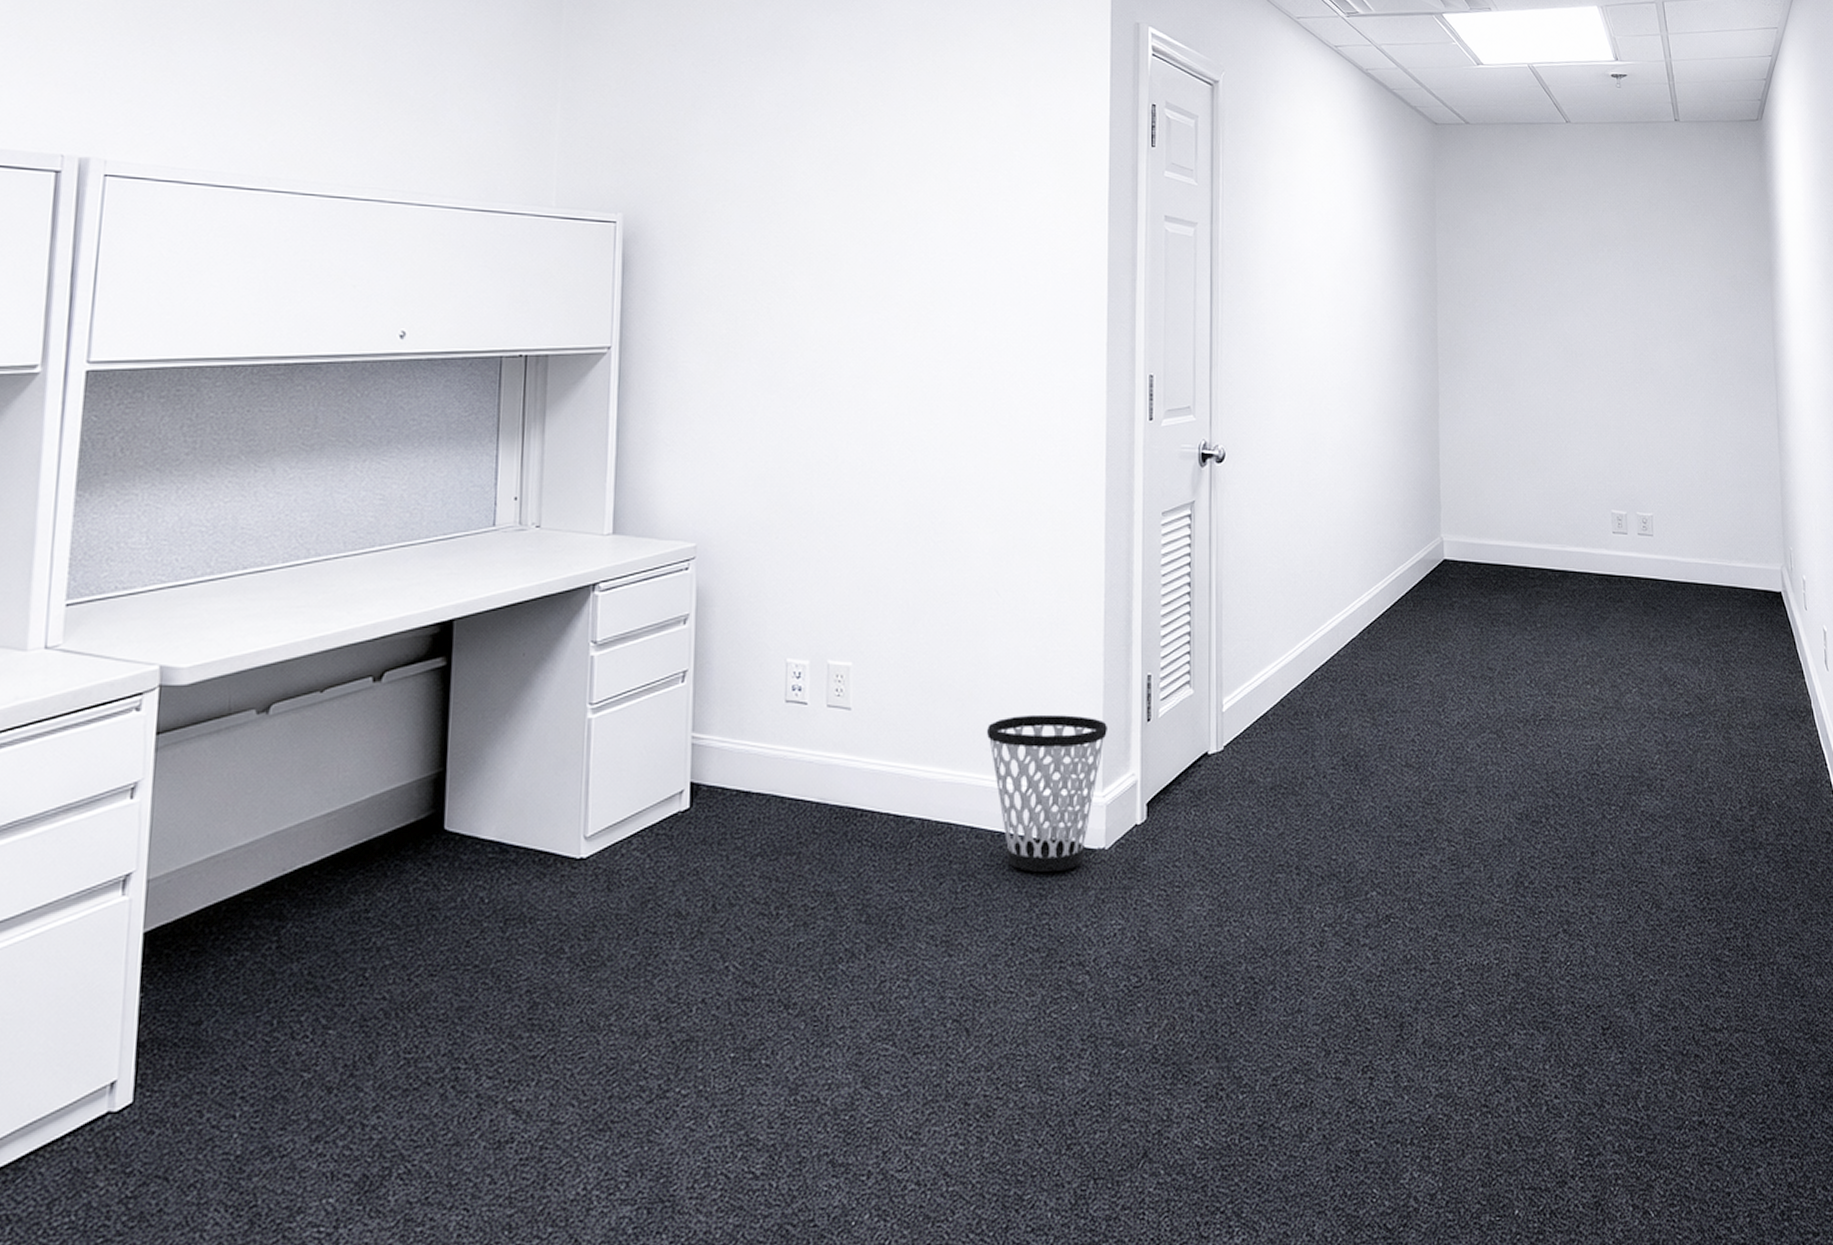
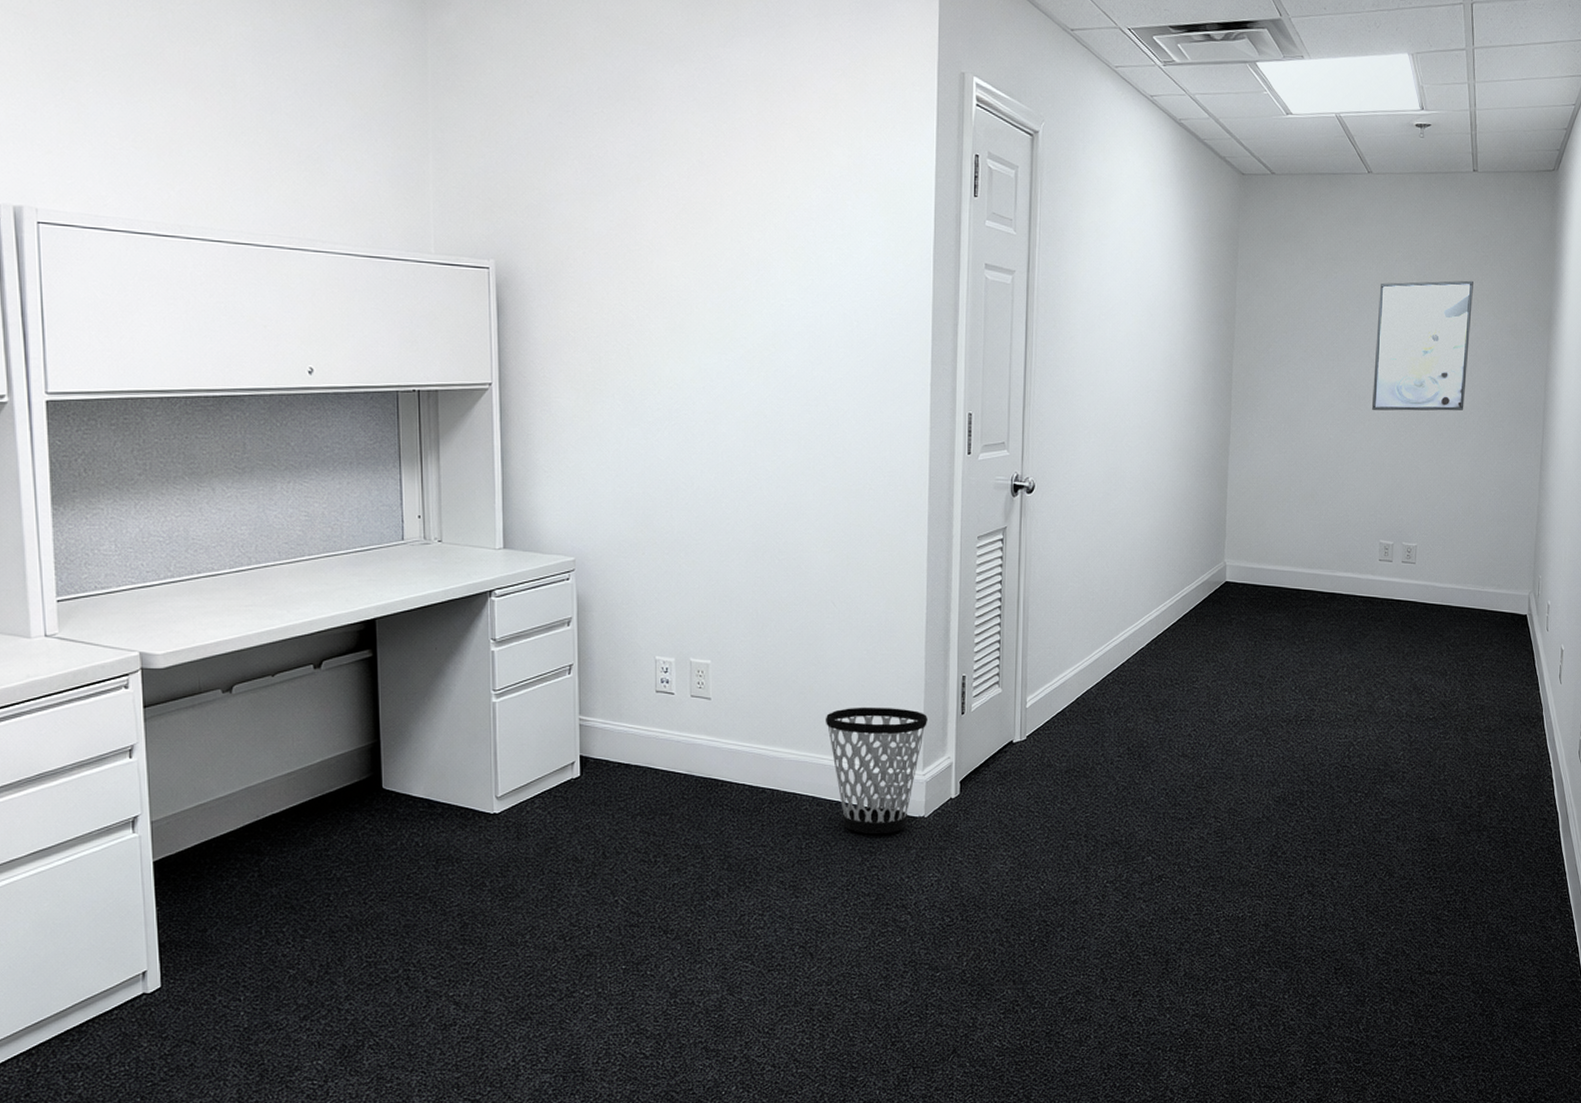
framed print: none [1588,231,1690,368] -> present [1372,280,1473,411]

